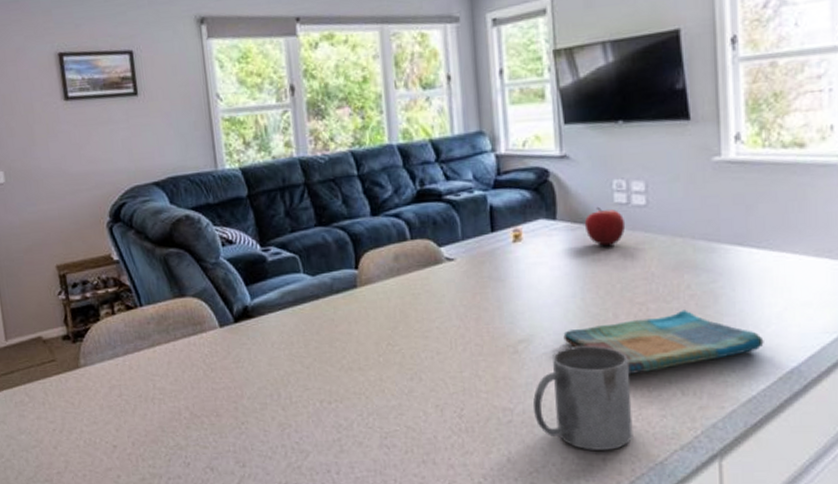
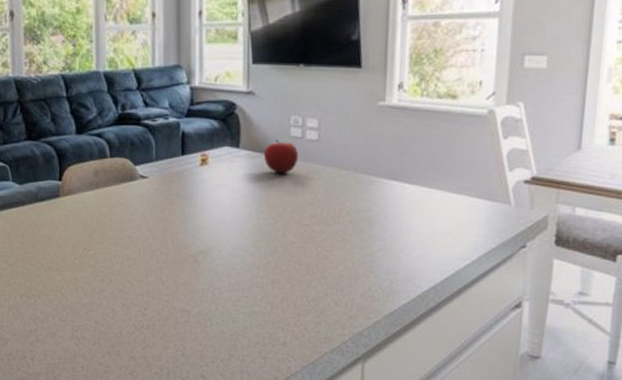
mug: present [533,345,633,450] -> none [208,259,293,350]
dish towel: present [563,309,764,374] -> none [238,233,408,286]

